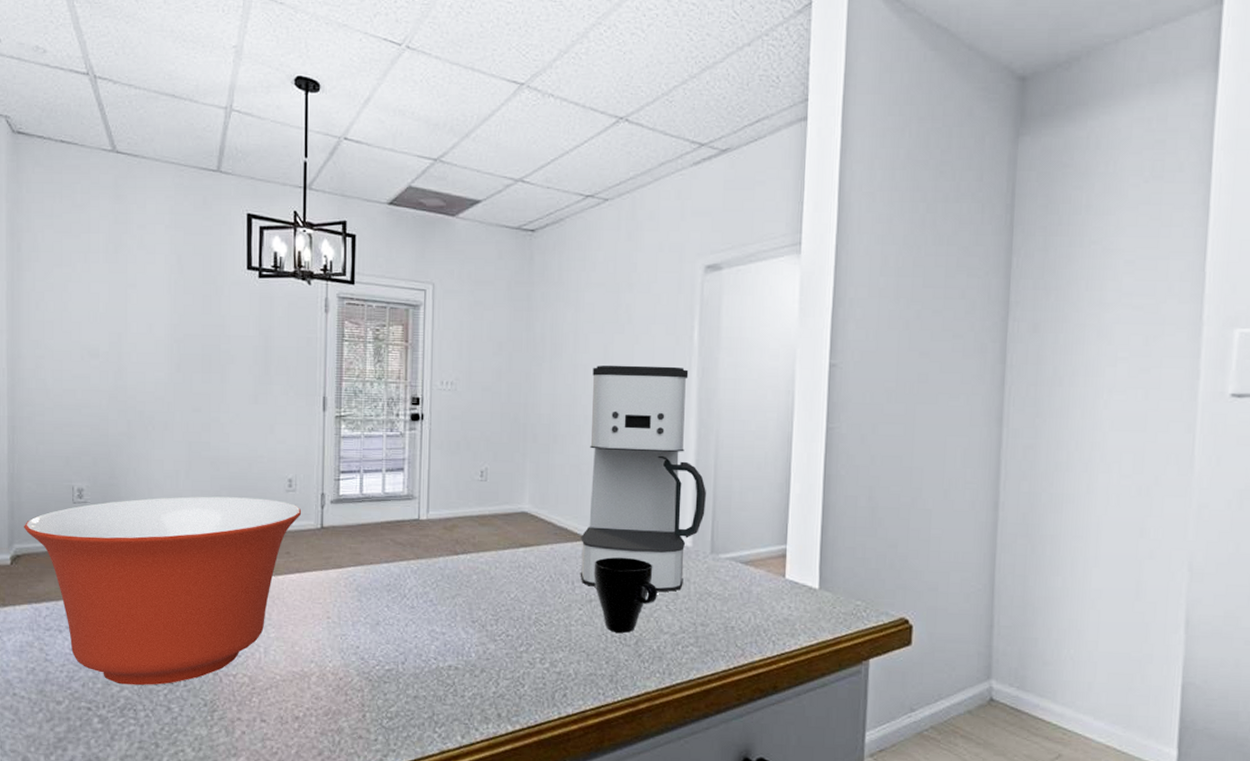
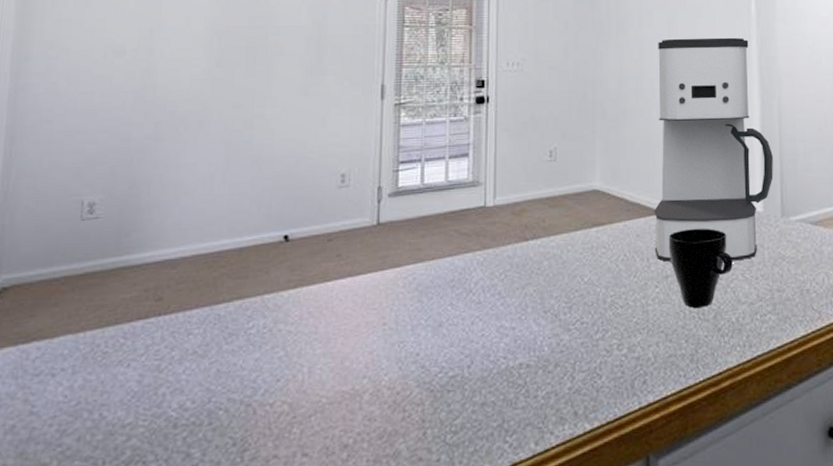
mixing bowl: present [24,496,302,686] -> none [15,197,356,433]

